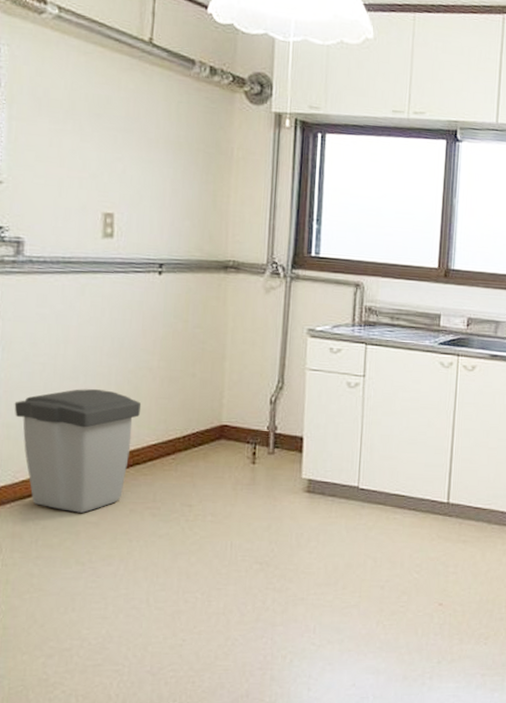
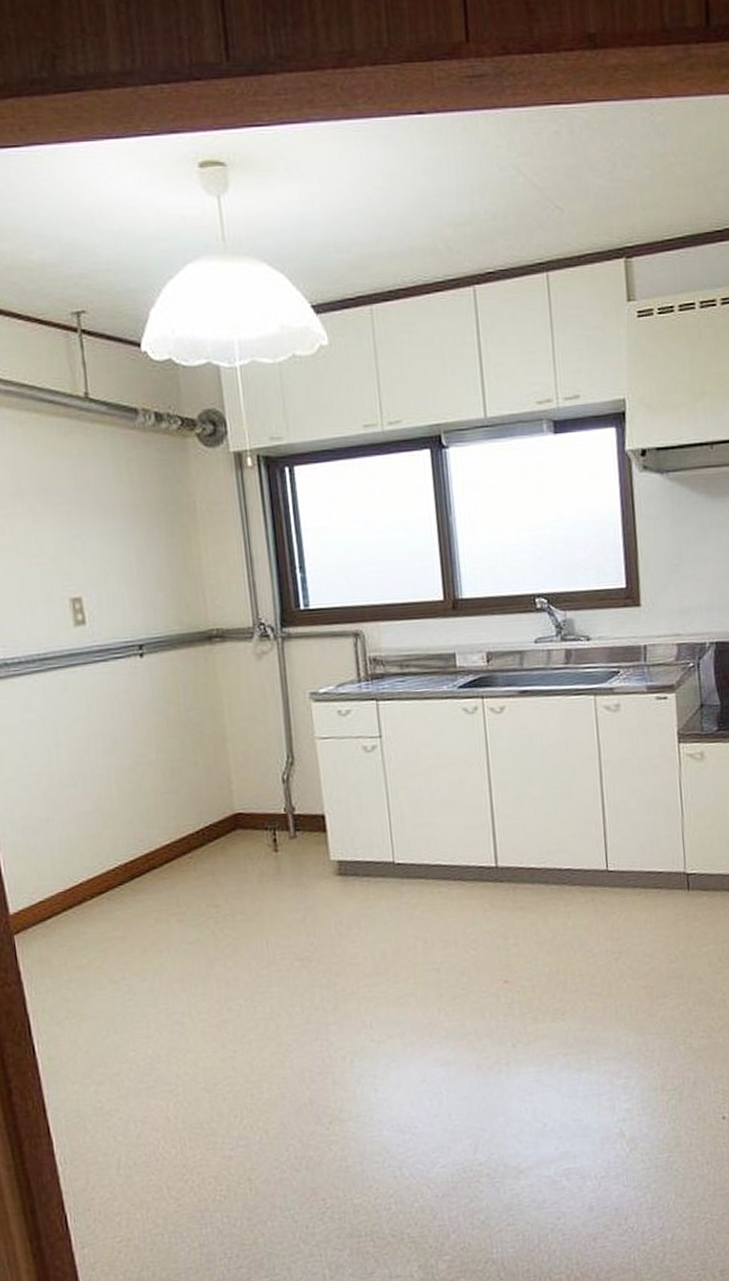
trash can: present [14,389,142,513] -> none [17,792,148,929]

